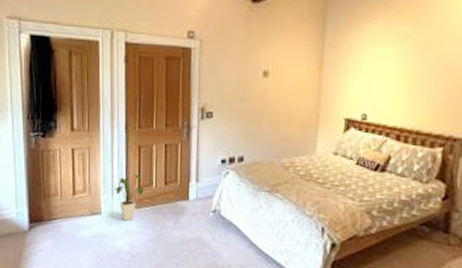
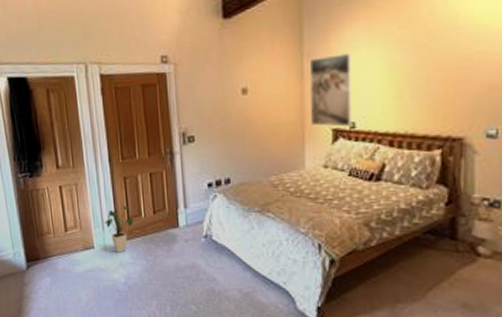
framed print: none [326,49,369,118] -> present [310,53,351,127]

